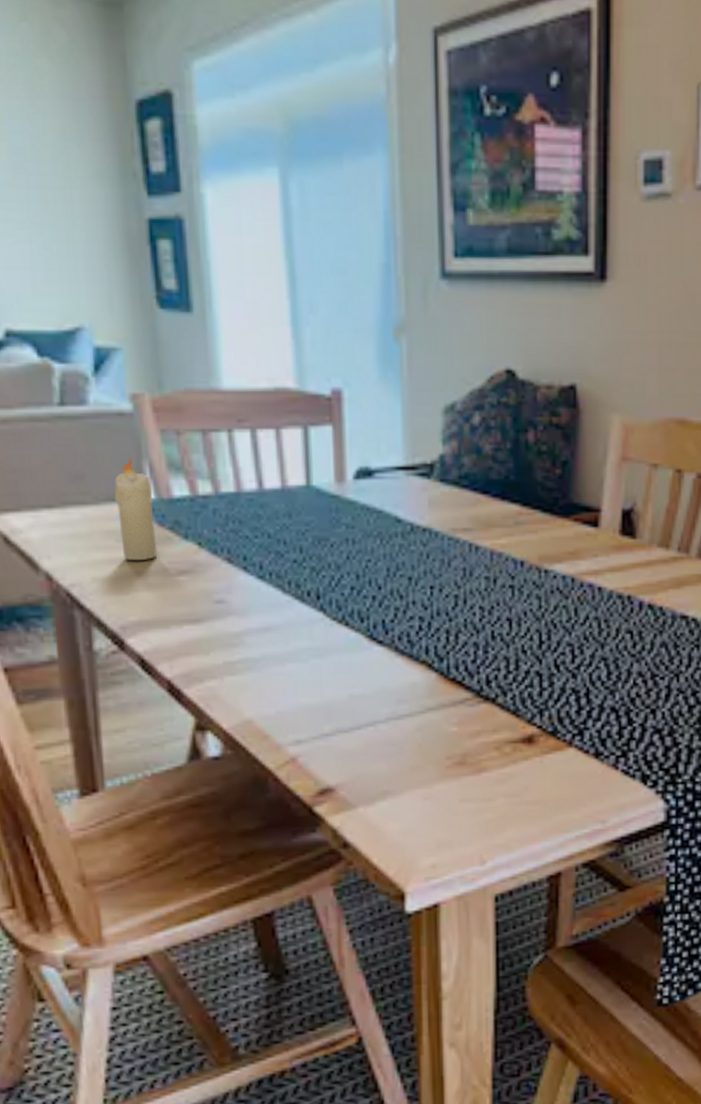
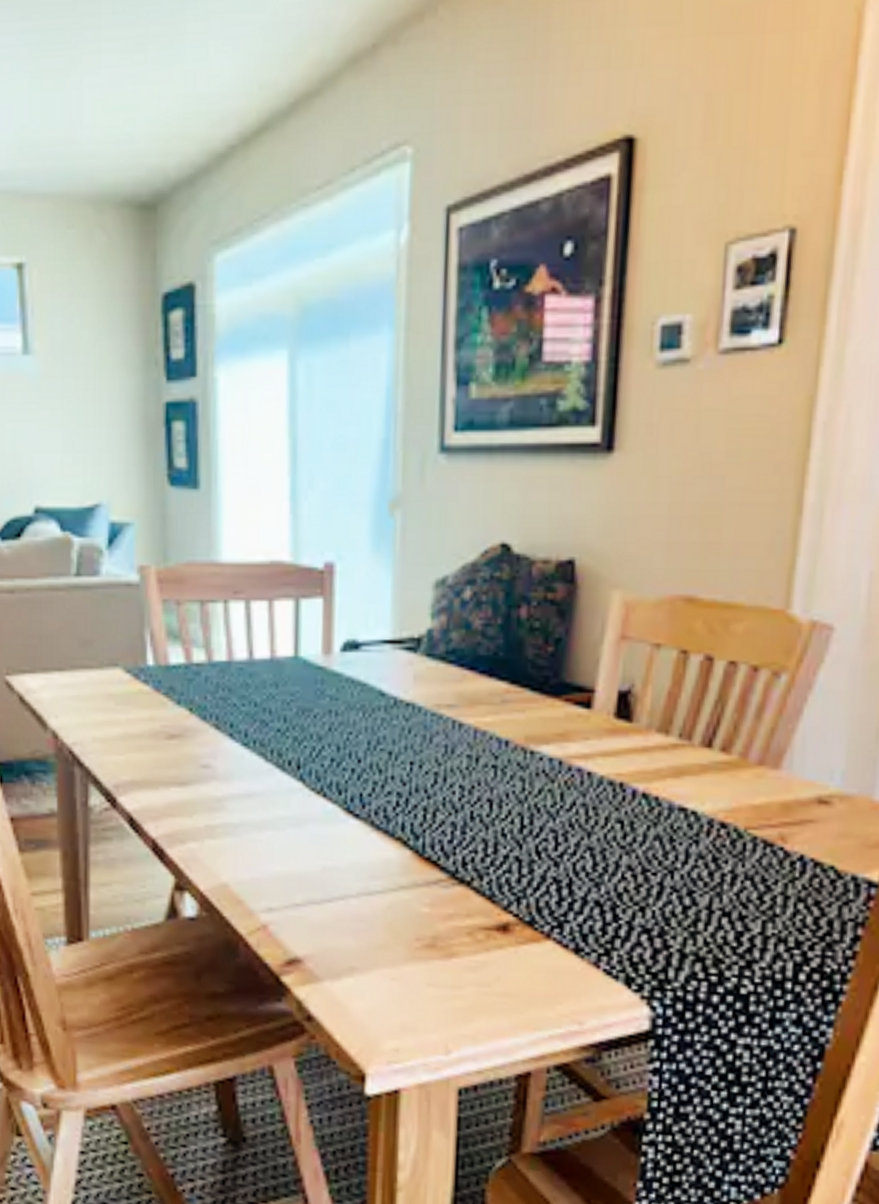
candle: present [114,458,158,561] -> none [117,626,152,724]

